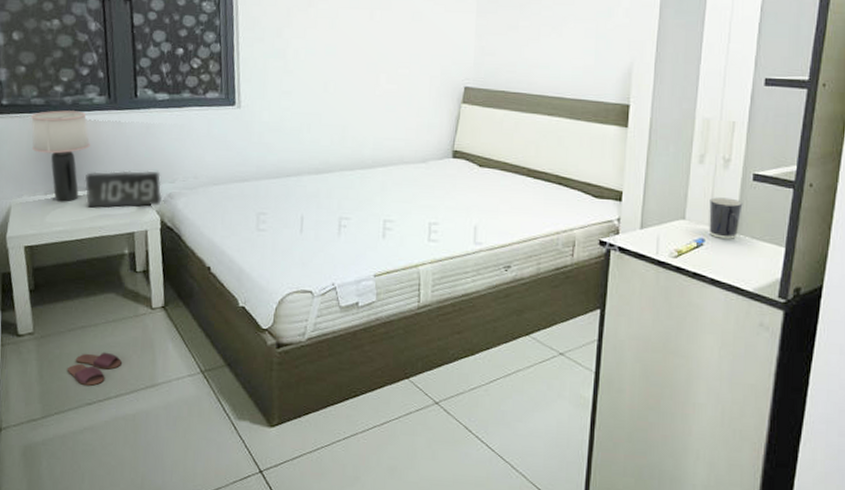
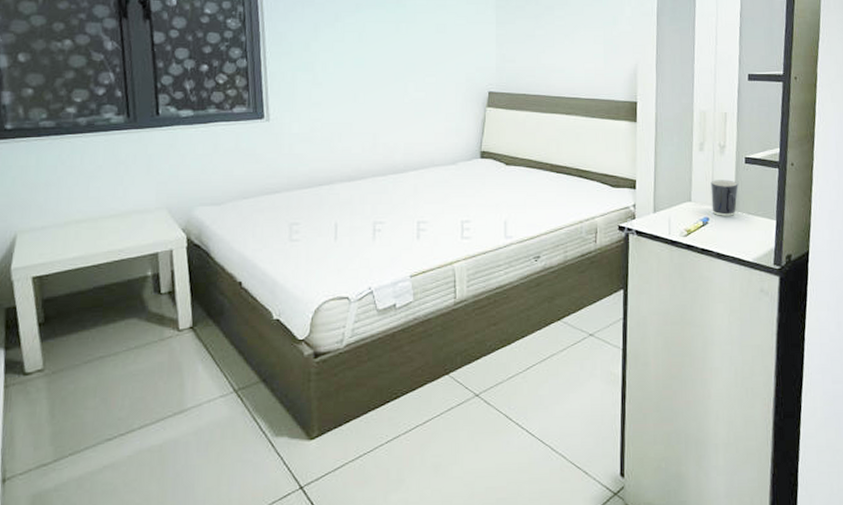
table lamp: present [31,110,91,202] -> none [40,132,108,227]
slippers: present [67,352,122,386] -> none [83,381,146,420]
alarm clock: present [84,170,163,209] -> none [101,188,189,231]

